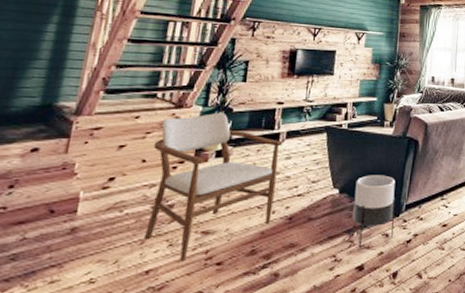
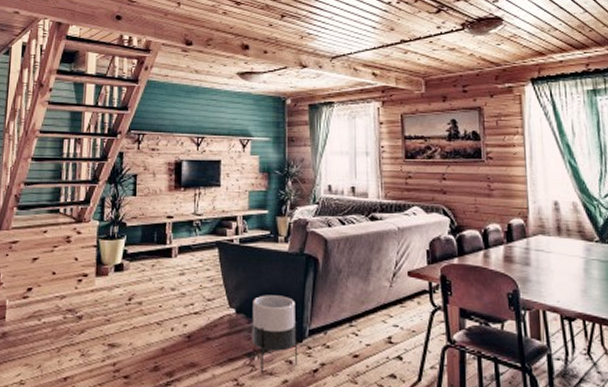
armchair: present [145,112,284,261] -> none [60,226,176,372]

